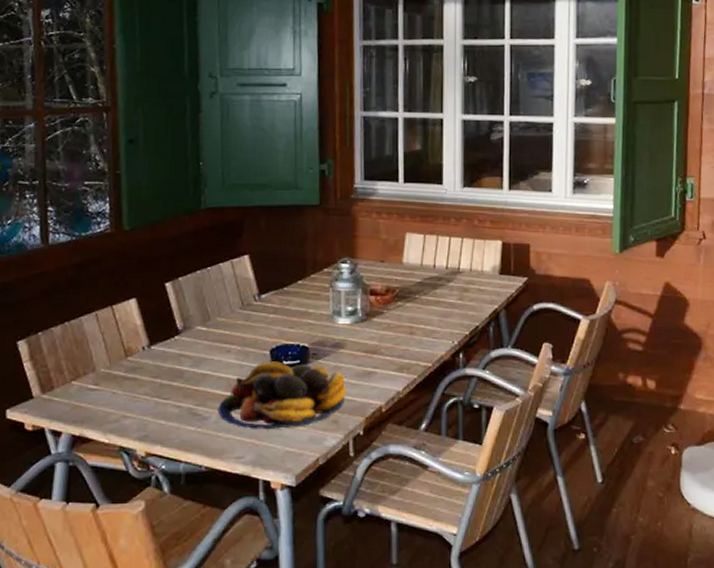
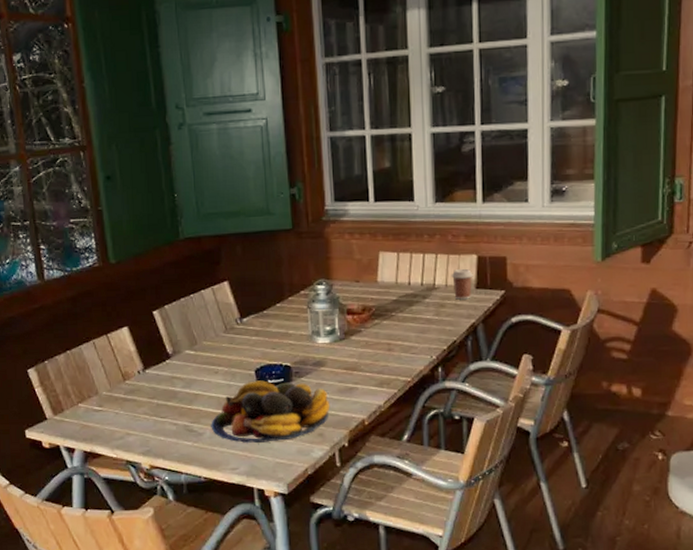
coffee cup: none [476,253,498,285] -> present [451,268,473,300]

